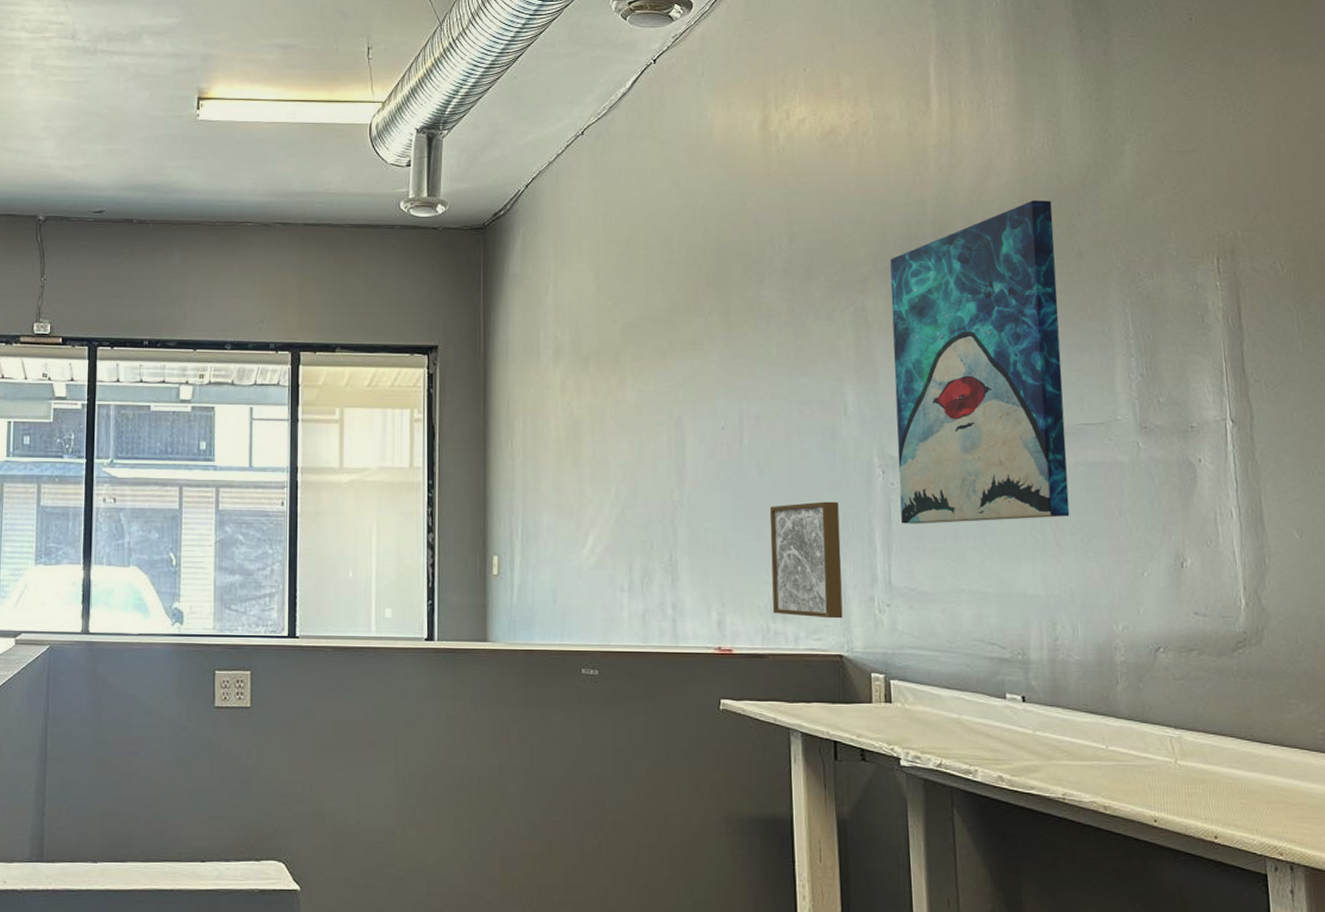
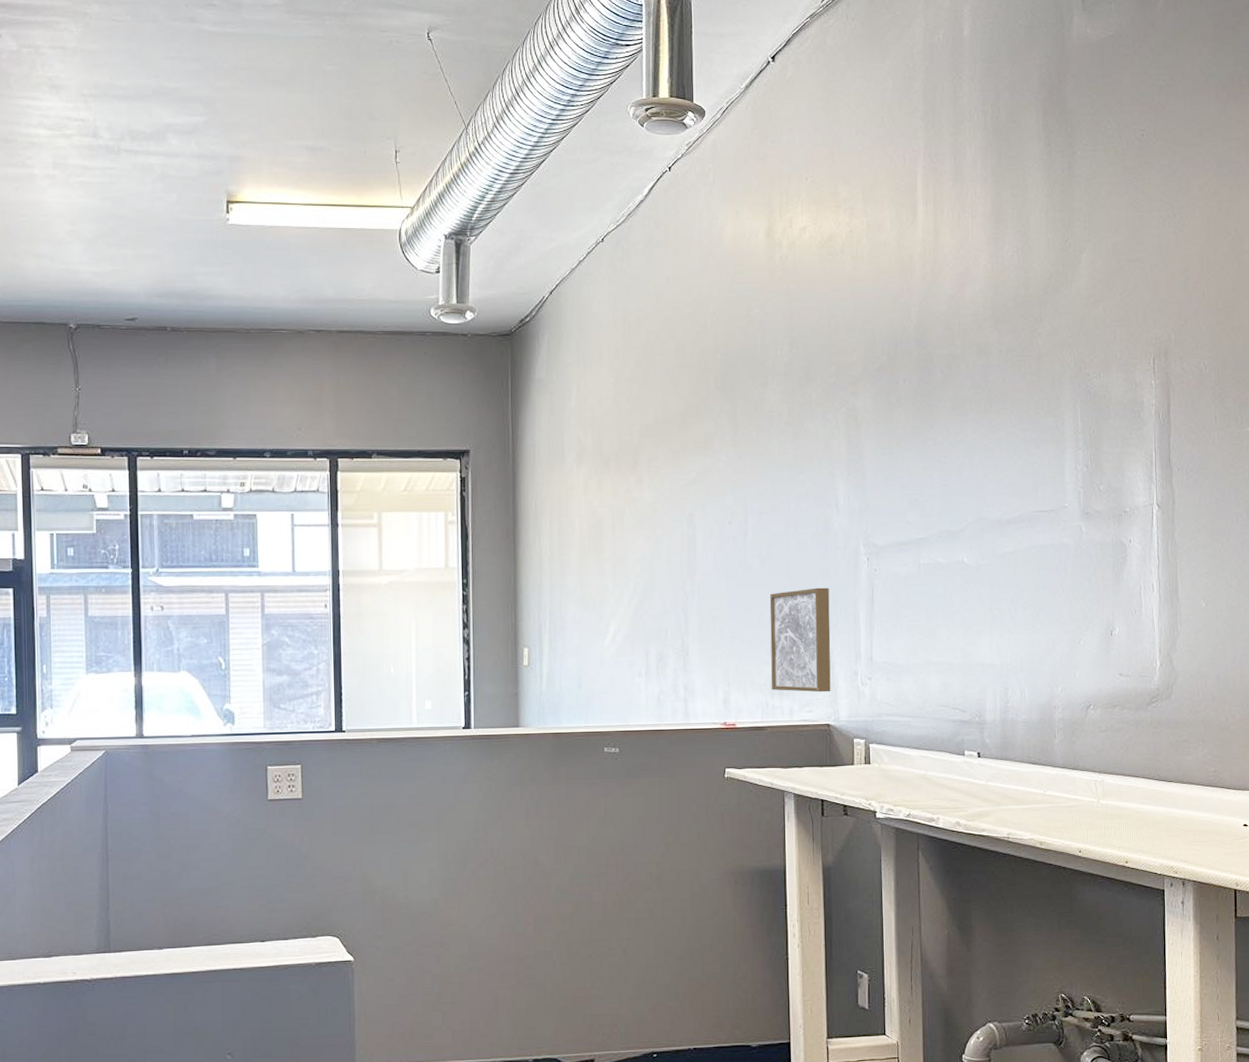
wall art: present [890,200,1070,524] -> none [878,306,1023,606]

